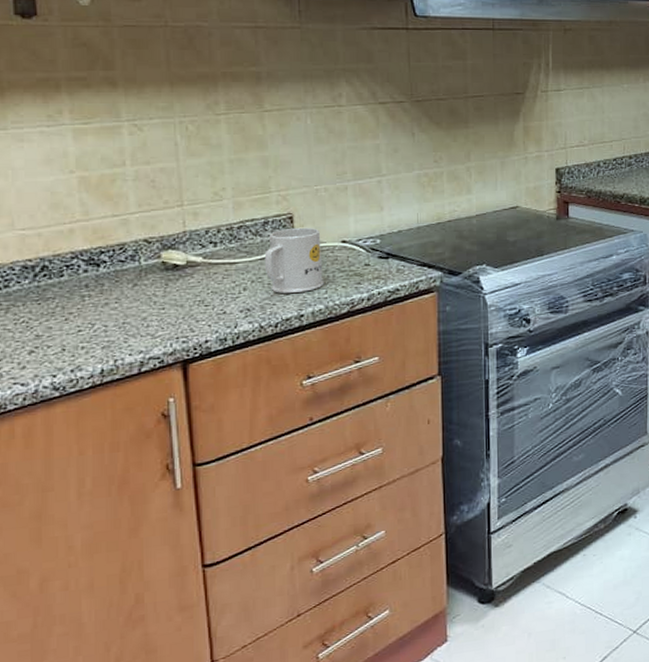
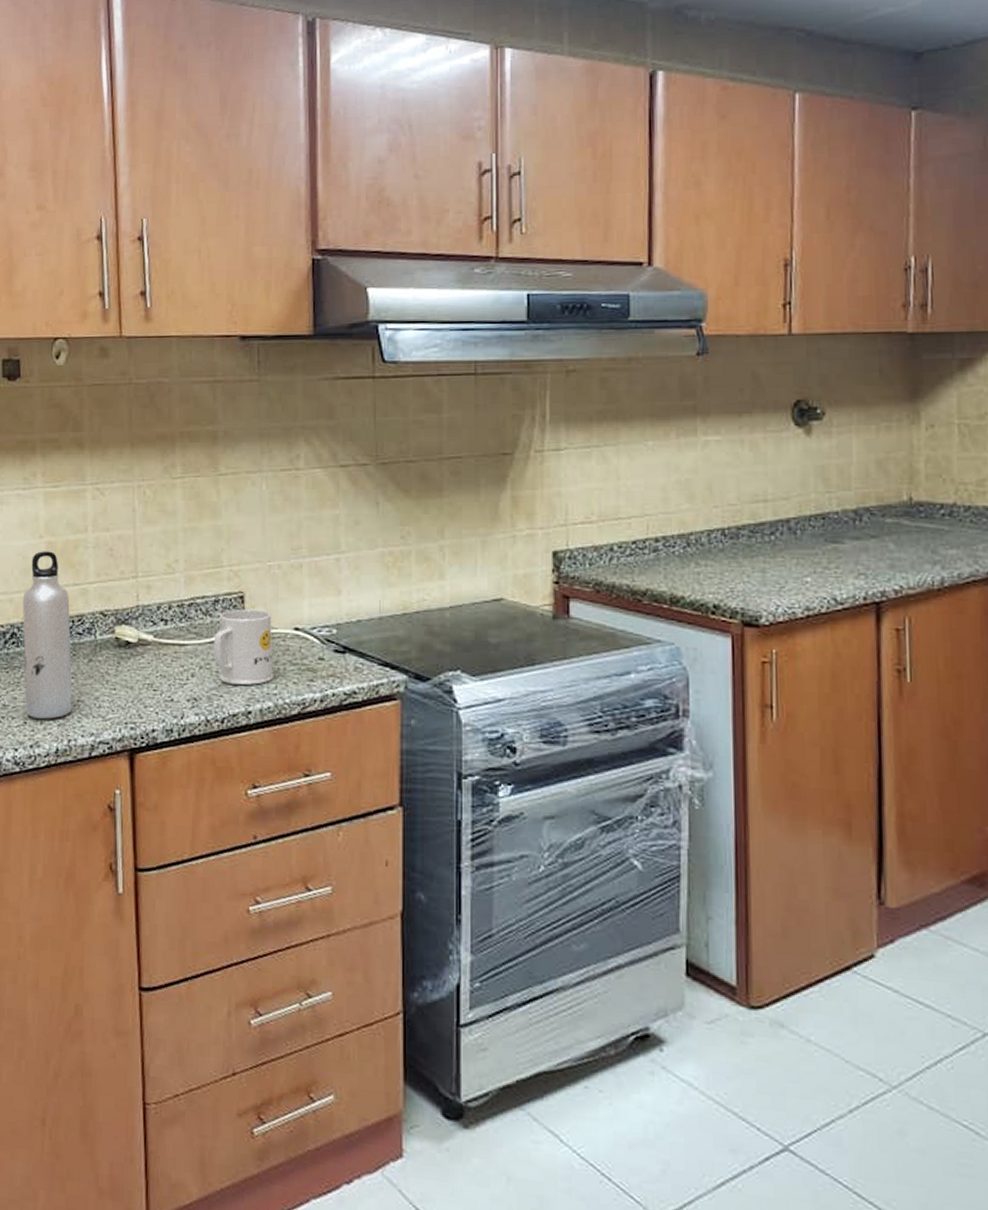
water bottle: none [53,185,117,344] -> present [22,551,73,719]

